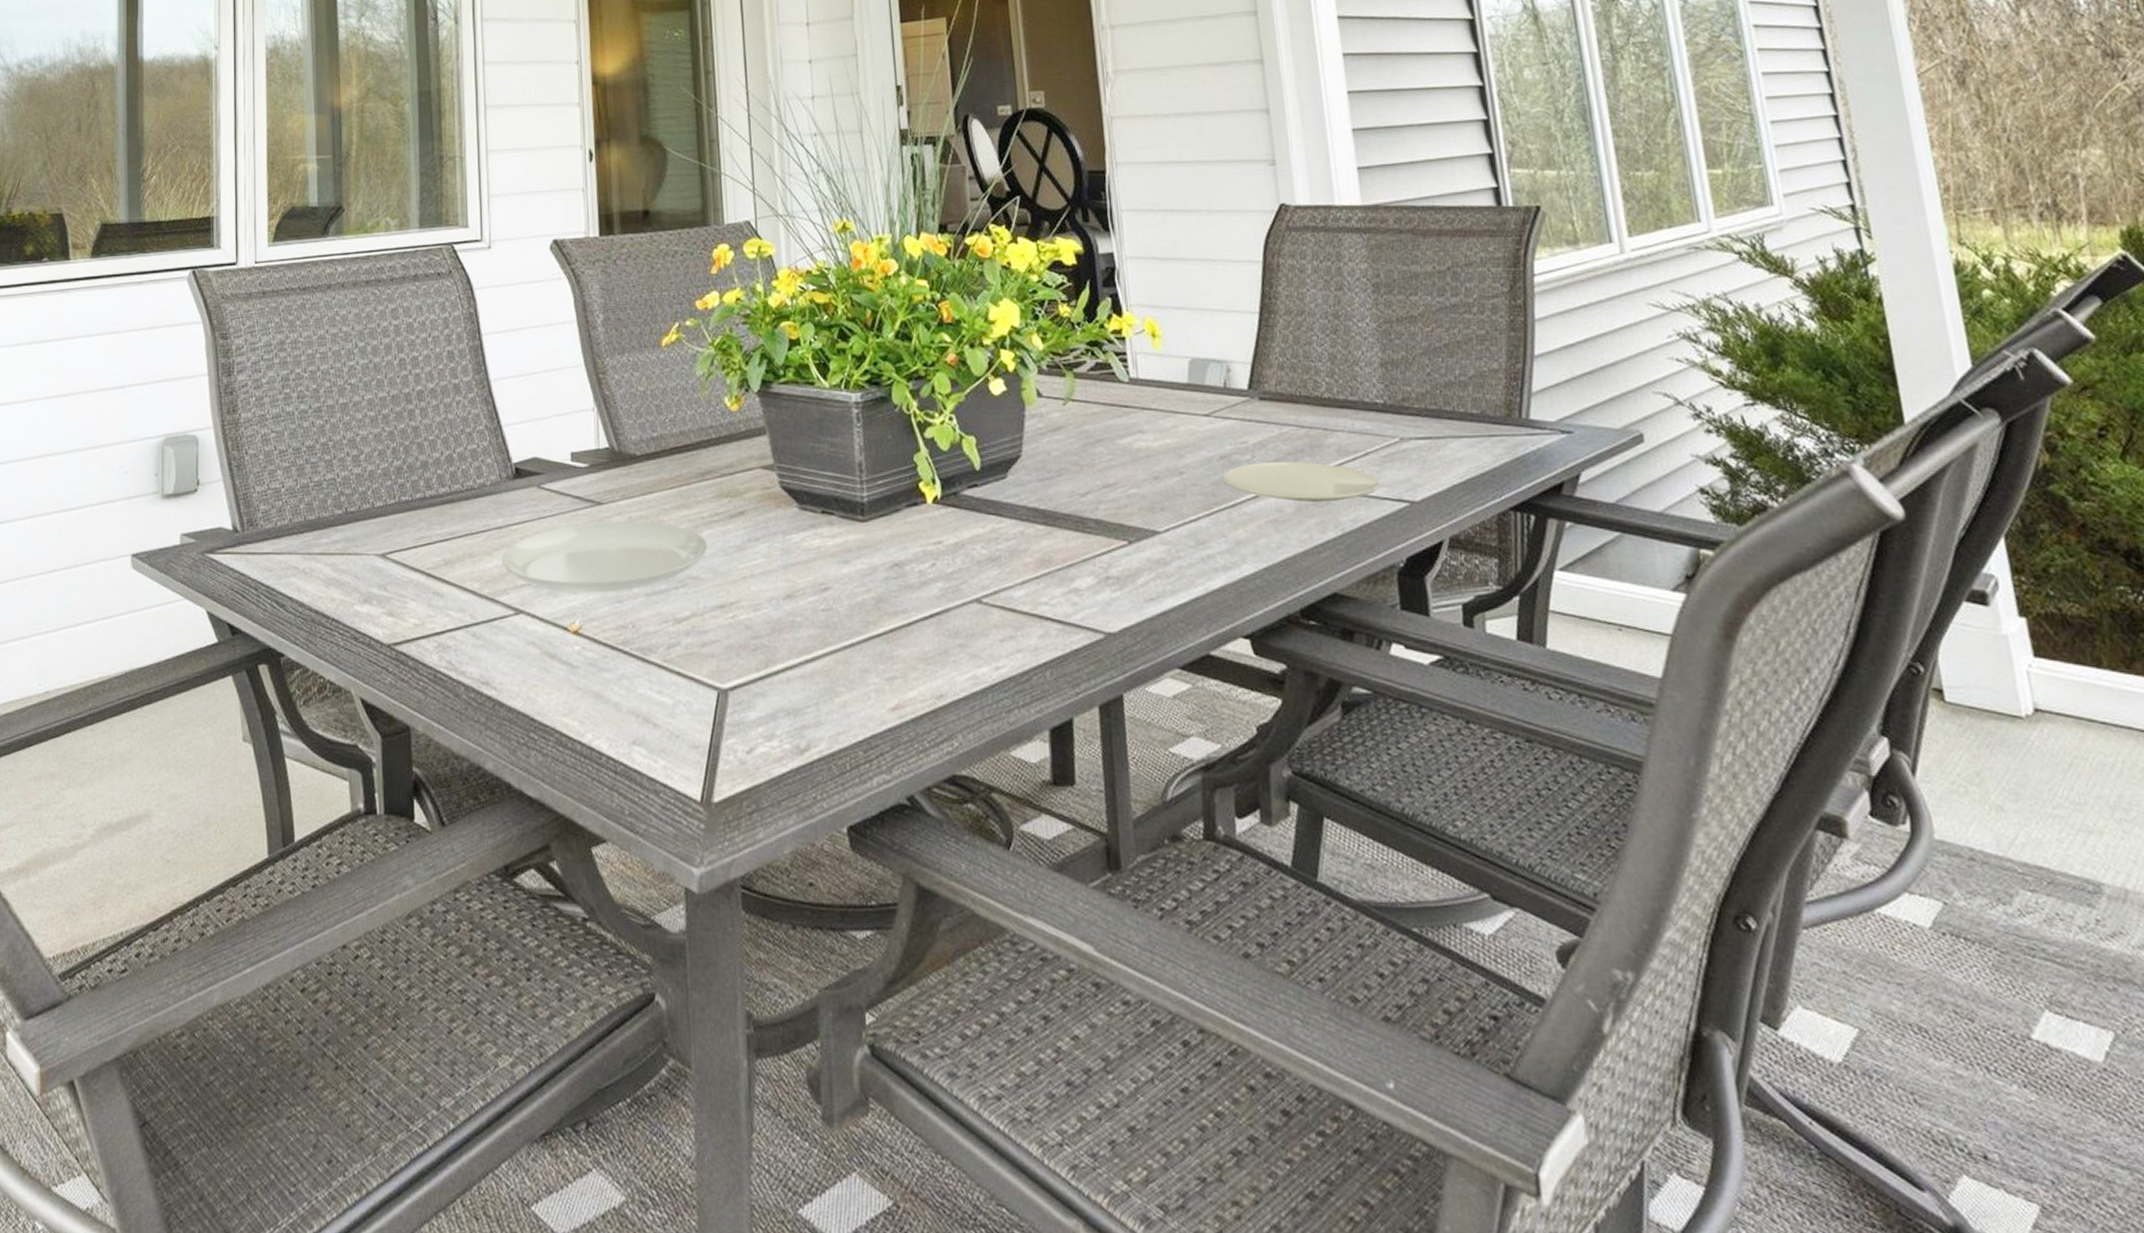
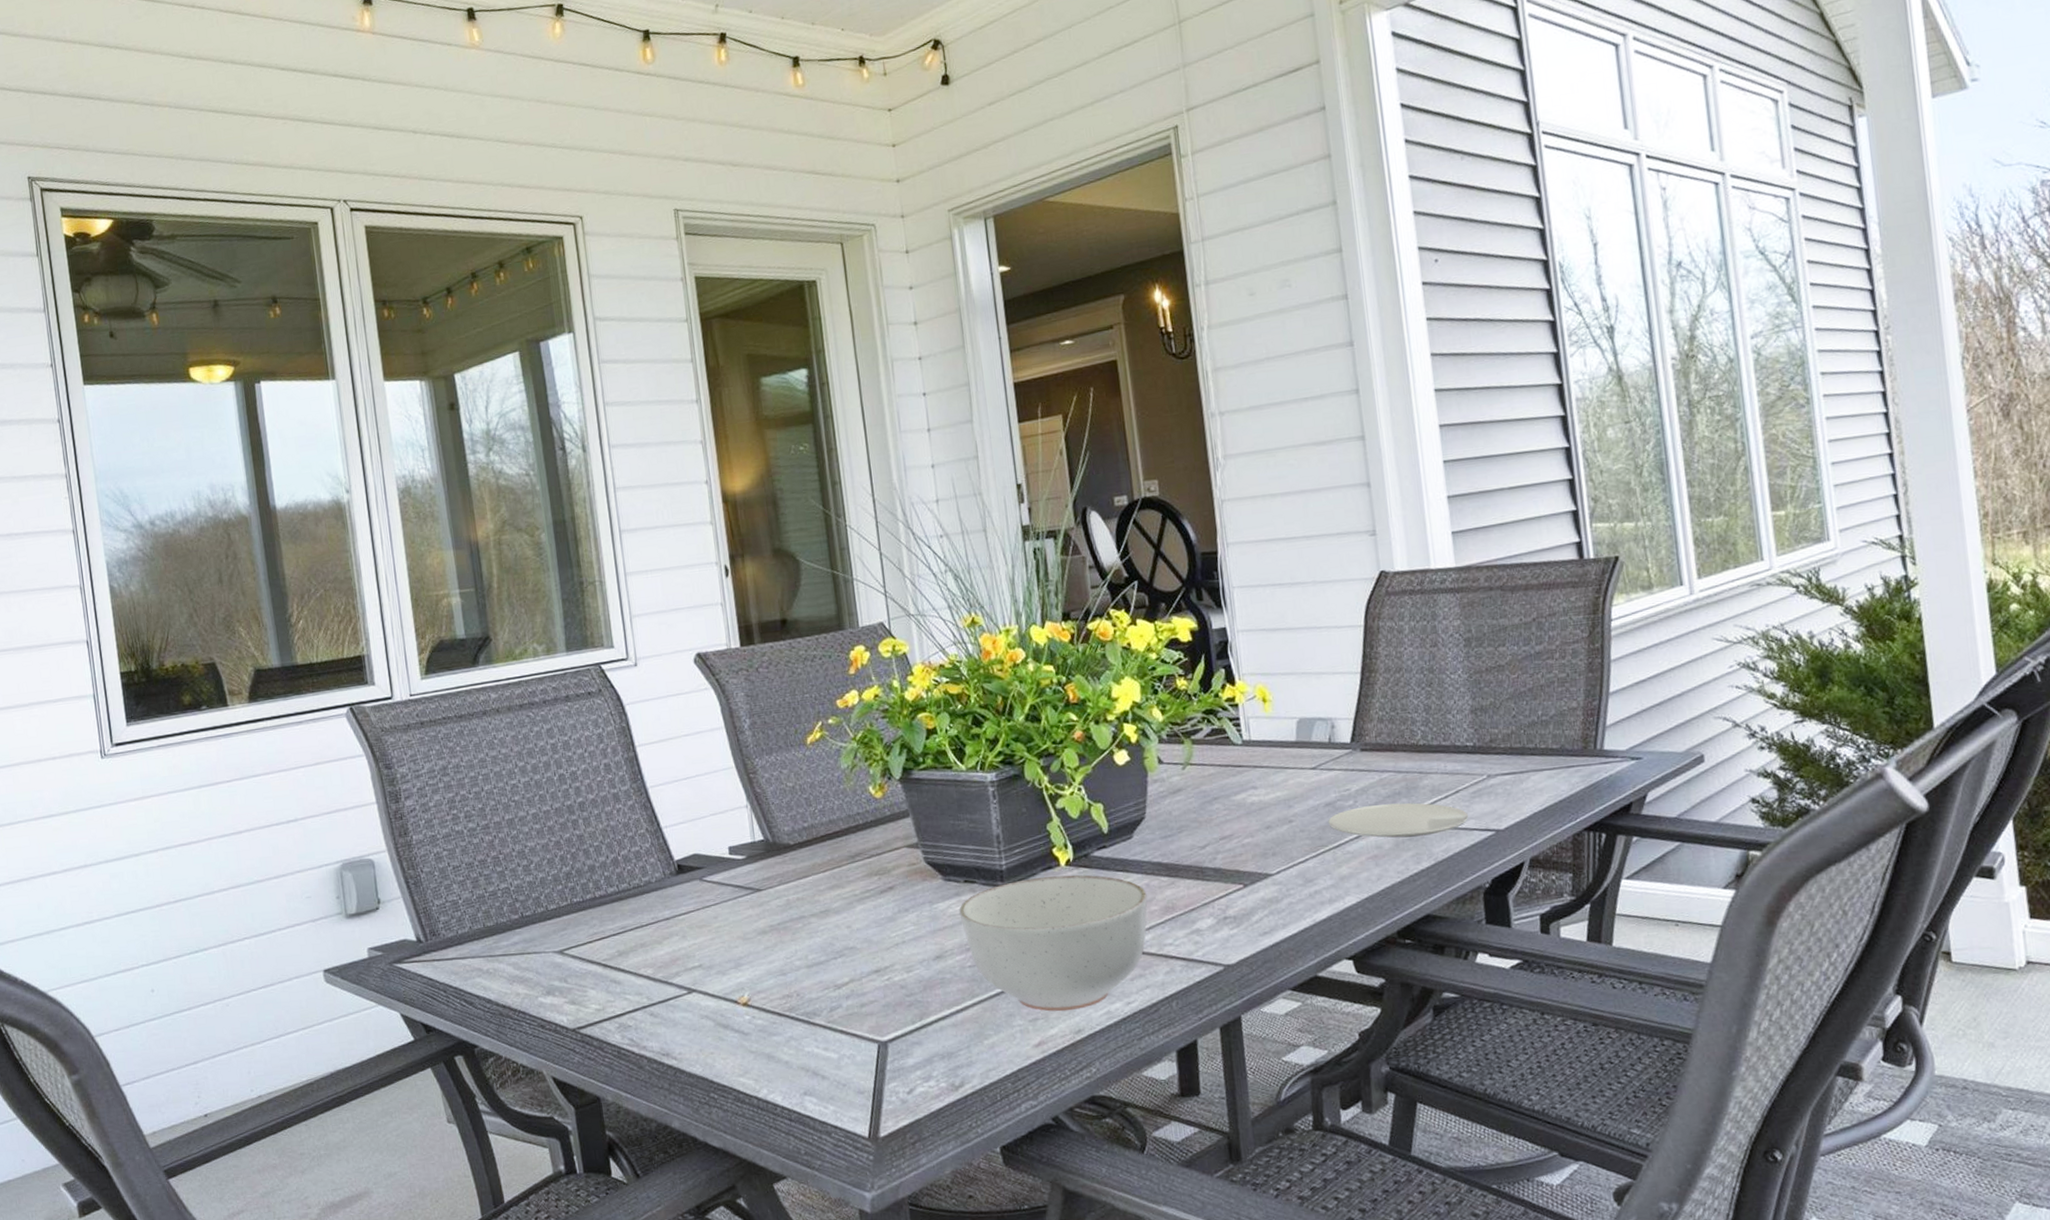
plate: present [501,521,708,594] -> none [671,902,862,971]
bowl: none [814,514,1021,670] -> present [959,875,1148,1011]

